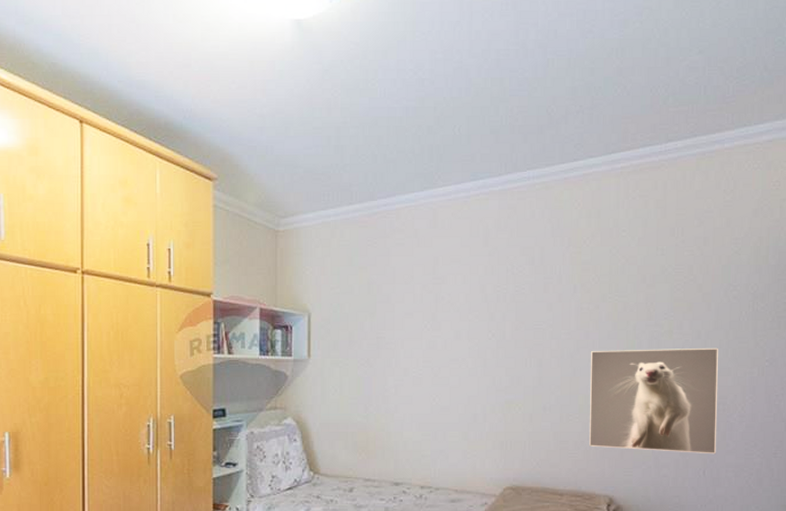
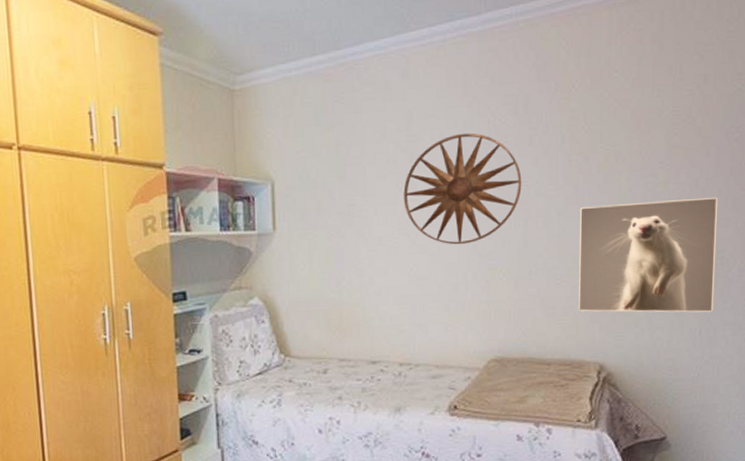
wall art: none [428,278,537,379] -> present [403,132,522,245]

